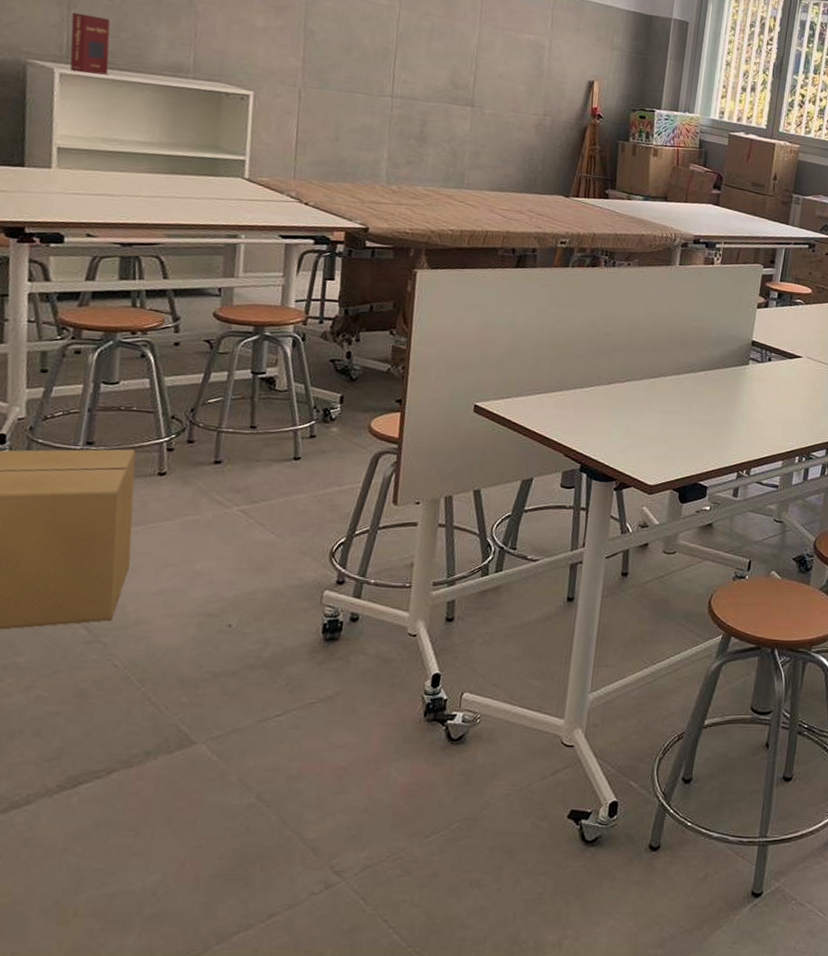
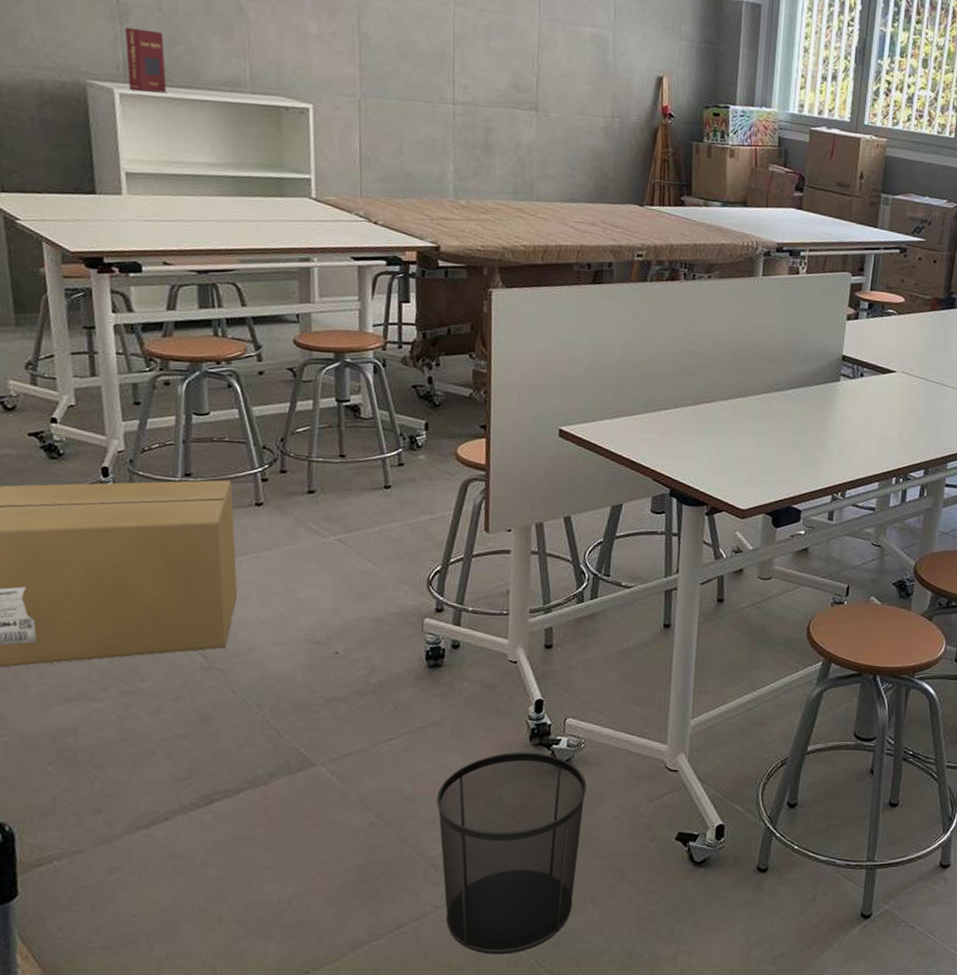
waste bin: none [322,728,480,944] -> present [436,752,587,955]

